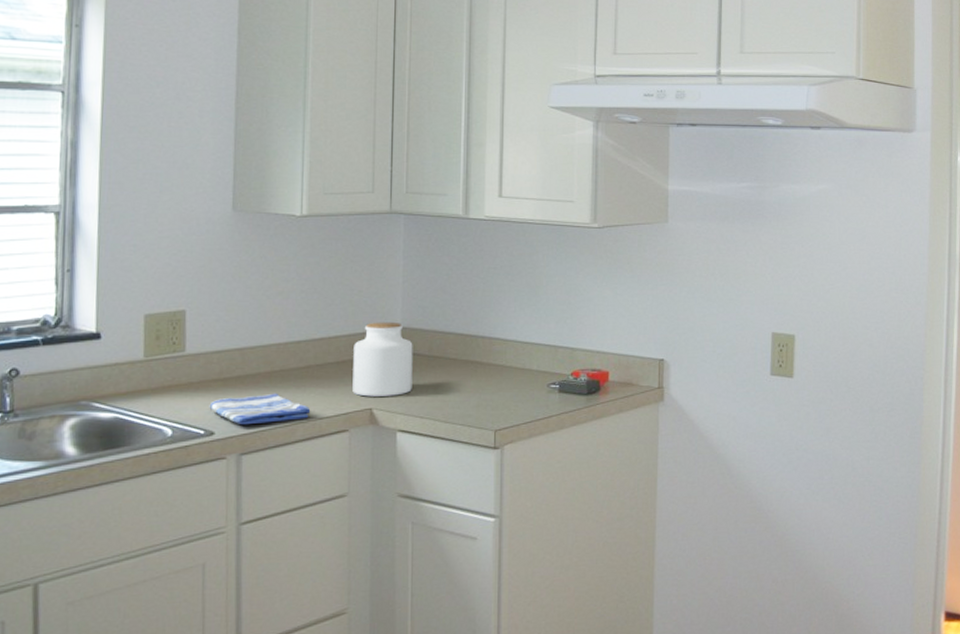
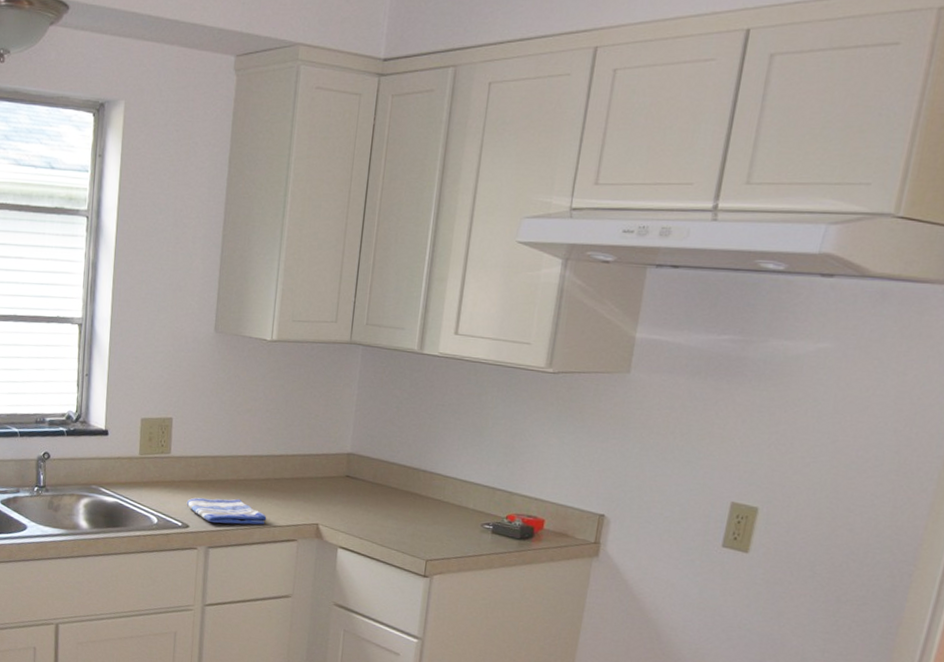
jar: present [352,321,413,397] -> none [303,445,360,516]

